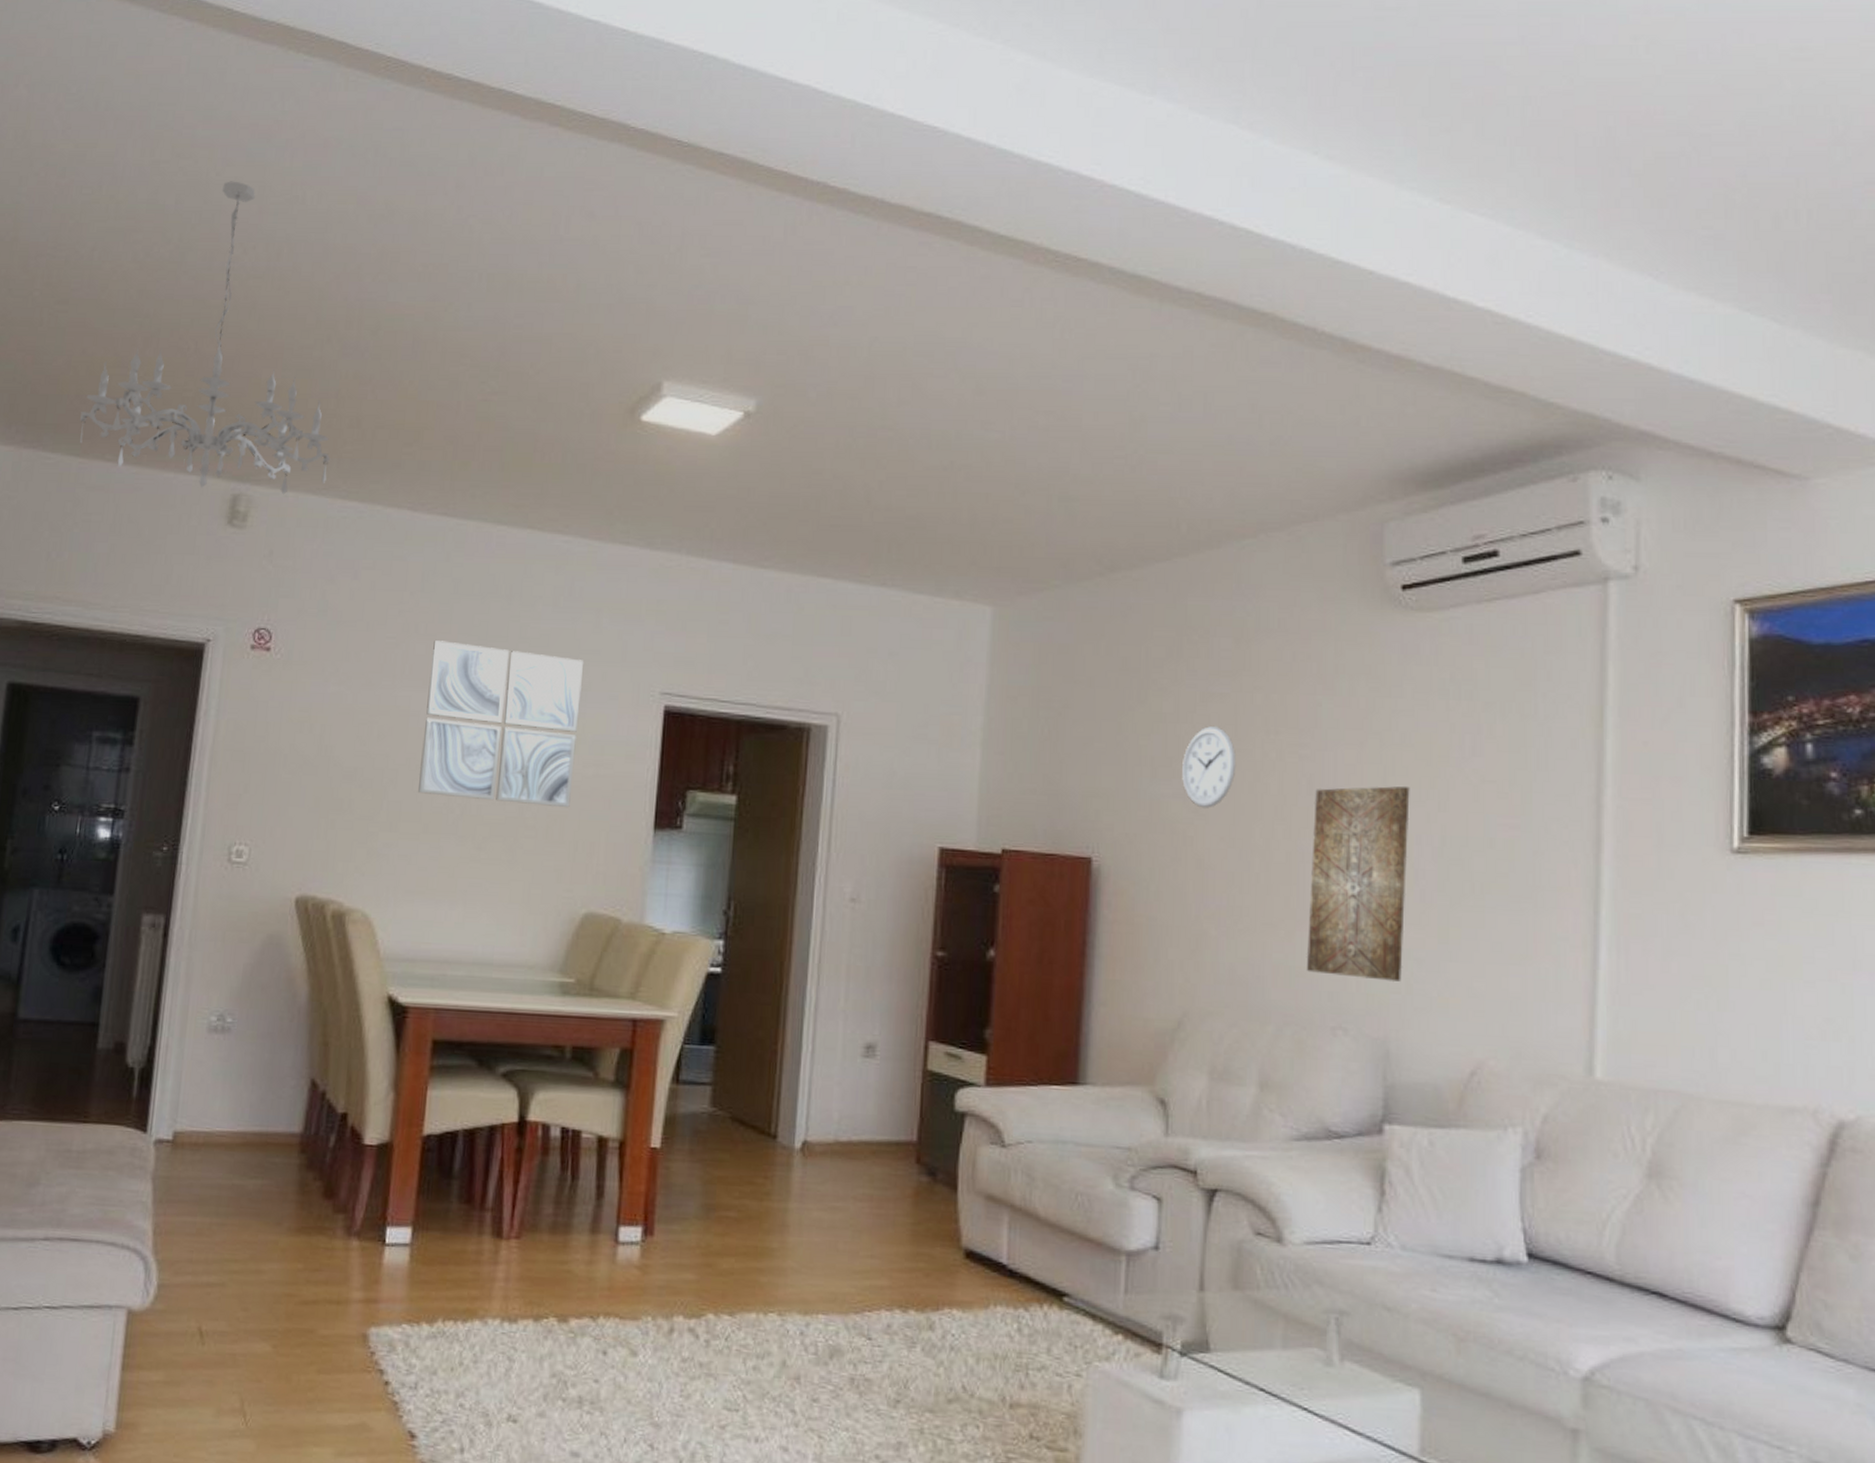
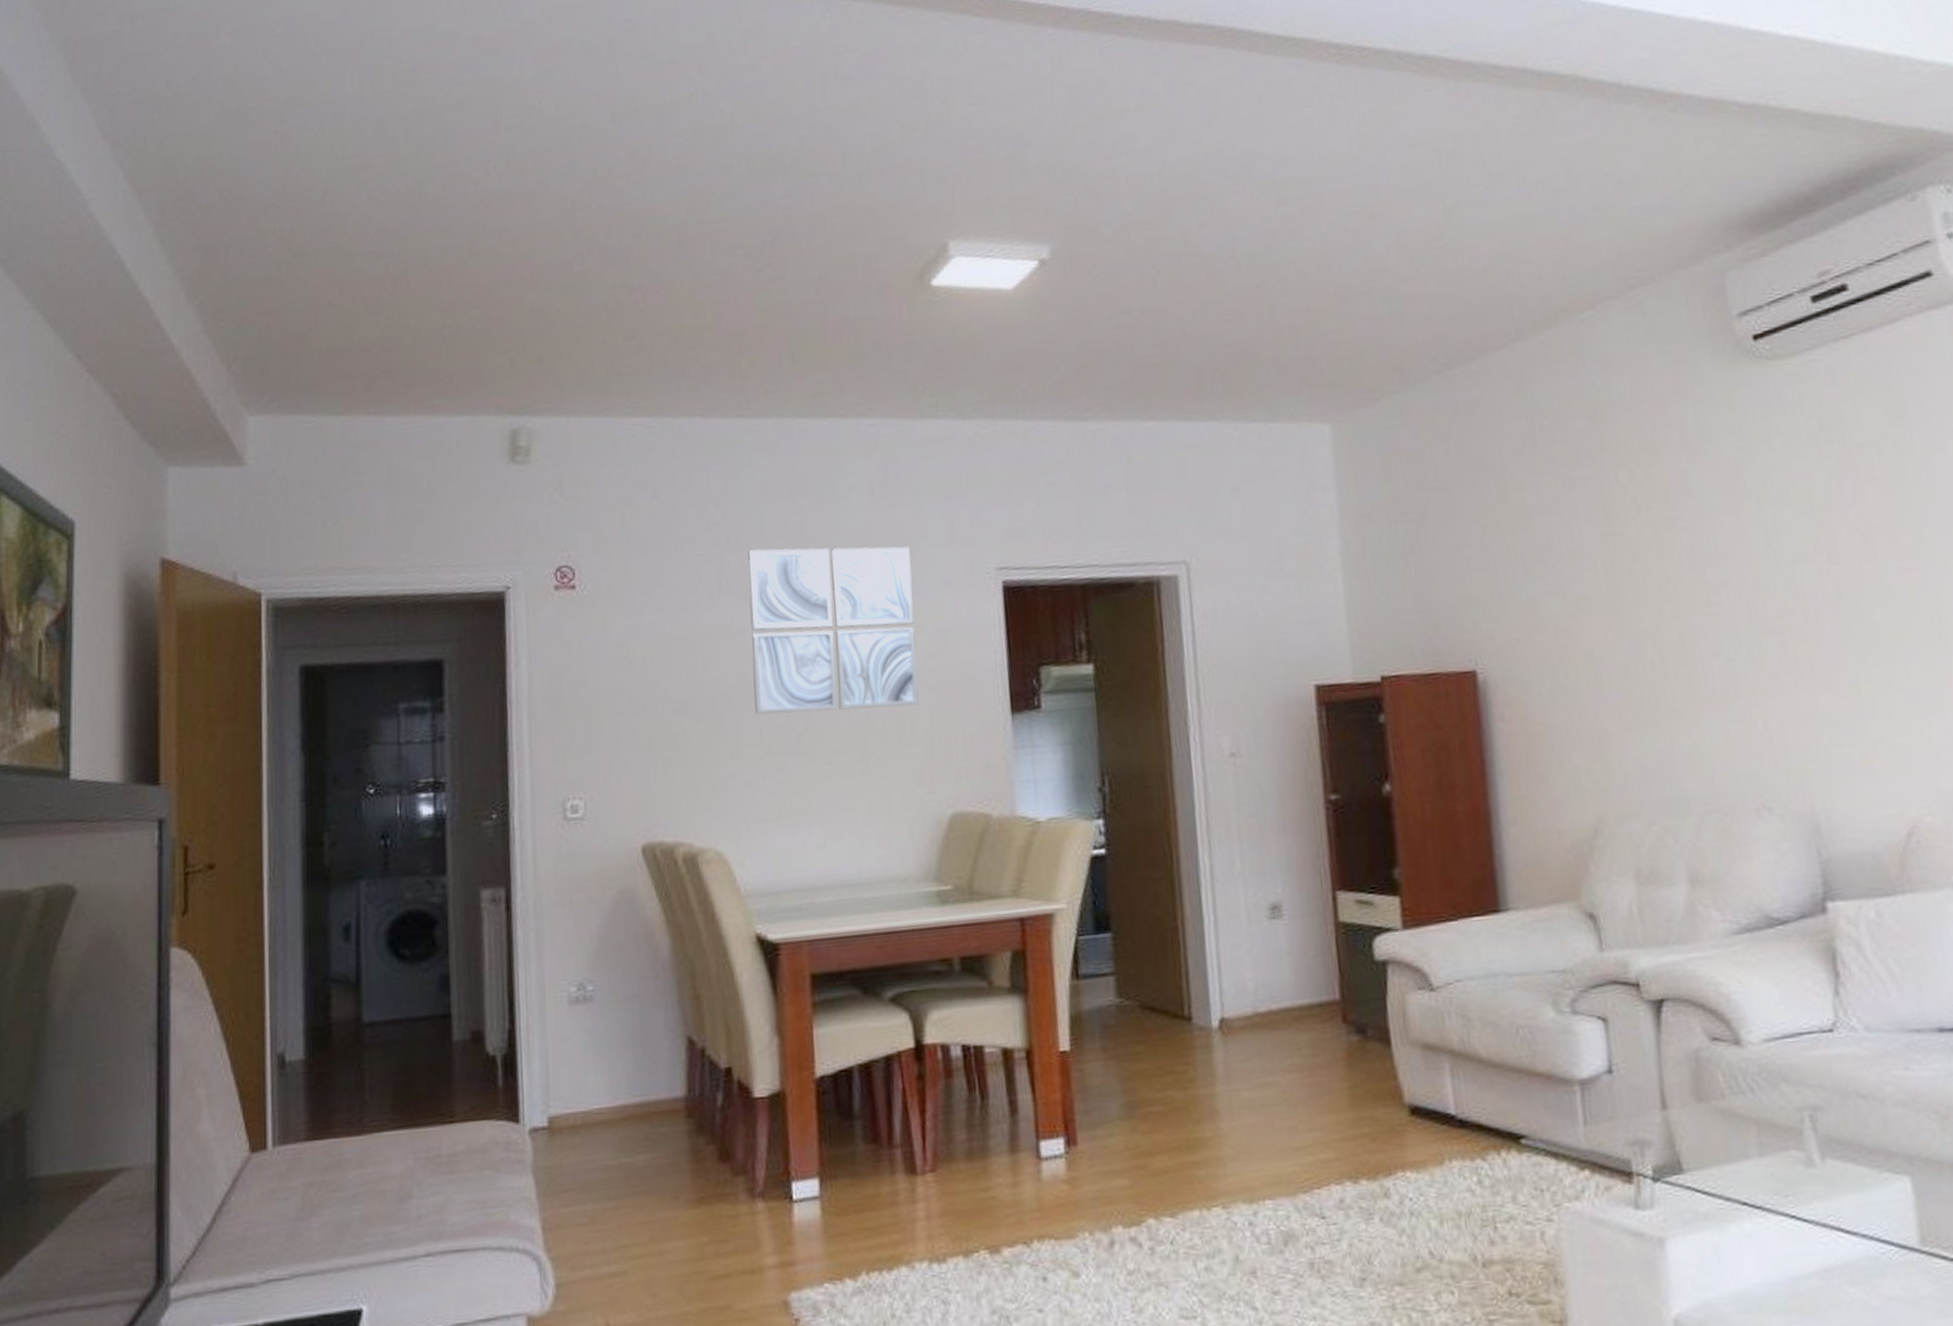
chandelier: present [80,181,330,495] -> none [337,100,609,428]
wall clock: present [1182,725,1237,808] -> none [1554,511,1612,601]
wall art: present [1306,785,1410,983] -> none [1698,543,1820,755]

